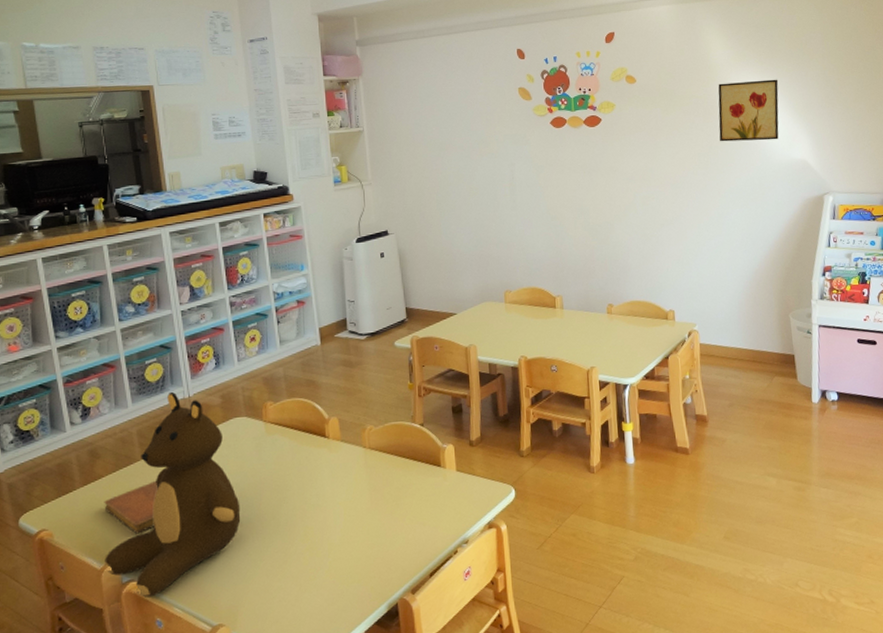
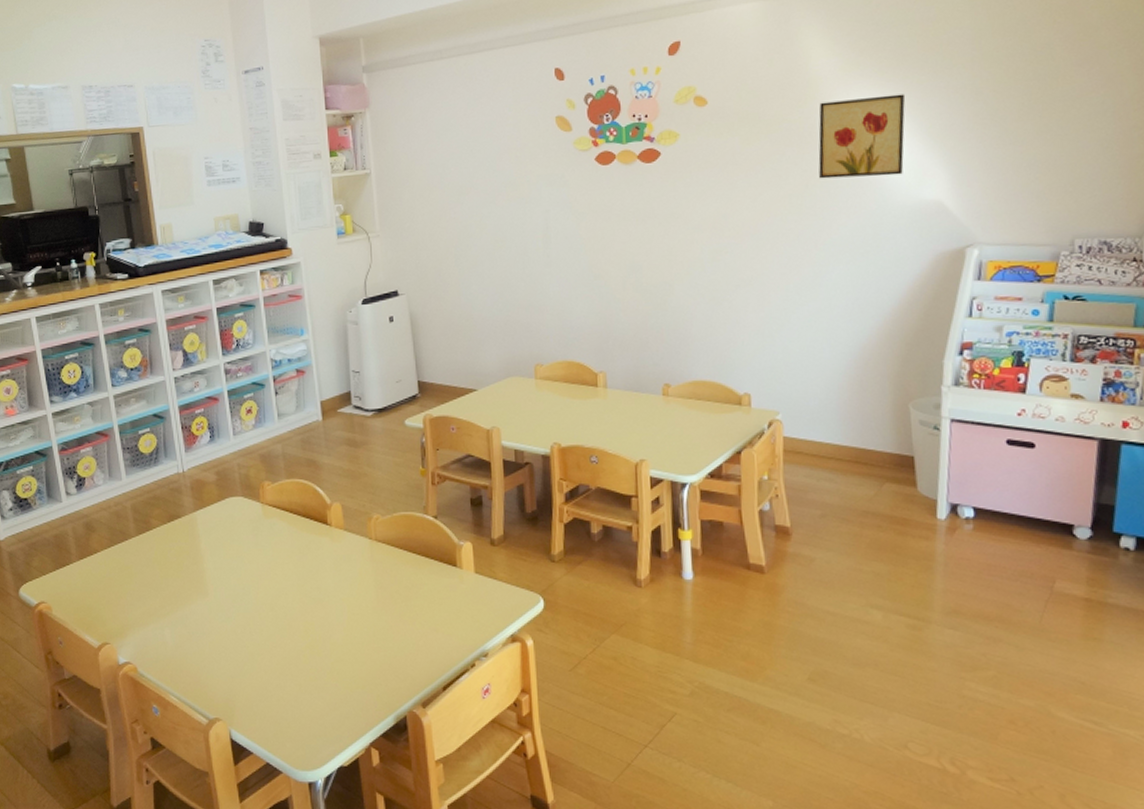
notebook: present [104,481,159,534] -> none [100,560,154,615]
teddy bear: present [105,391,241,598] -> none [101,465,237,682]

